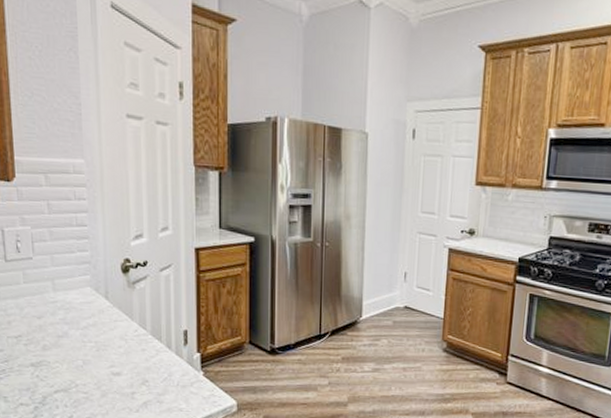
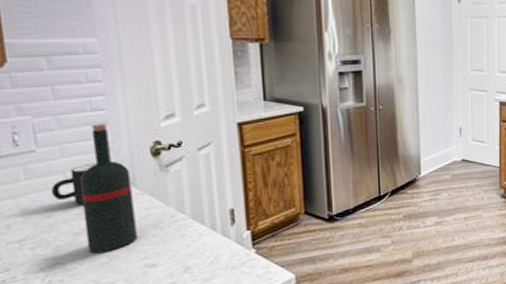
mug: none [42,273,78,311] -> present [50,162,97,205]
wine bottle: none [64,238,106,357] -> present [79,124,138,254]

